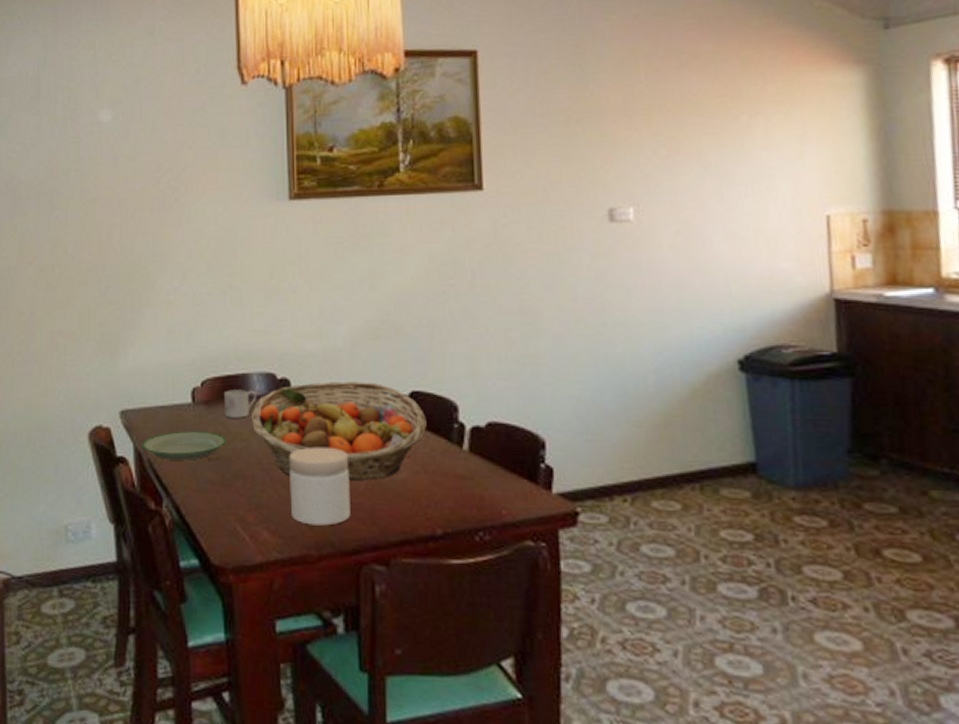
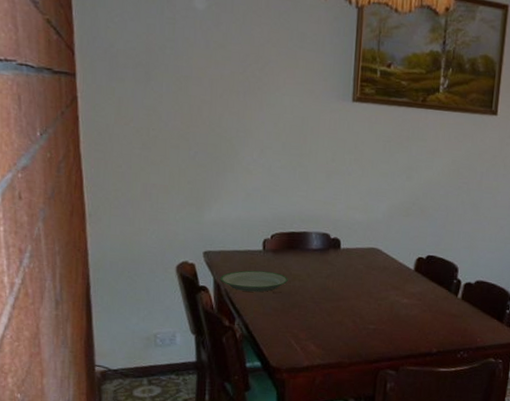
mug: present [223,390,256,418] -> none [288,243,314,265]
fruit basket: present [251,381,427,480] -> none [308,243,436,314]
jar: present [289,446,351,526] -> none [332,289,378,343]

